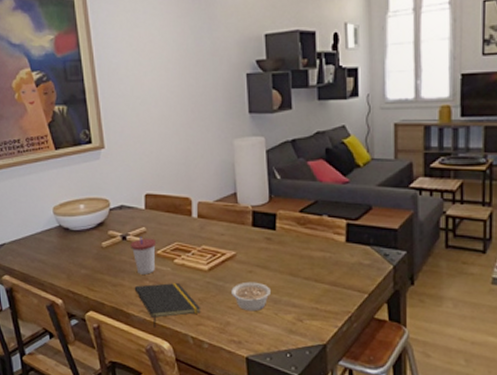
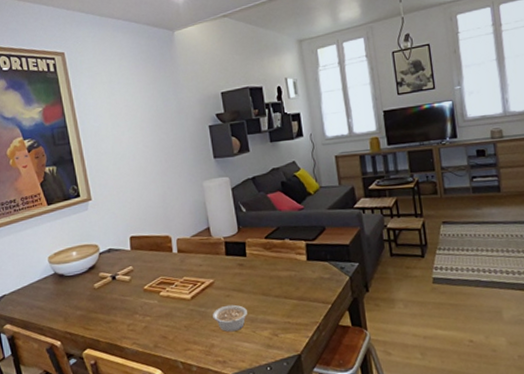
cup: present [130,237,156,275] -> none [120,275,143,310]
notepad: present [134,283,201,328] -> none [126,314,188,358]

